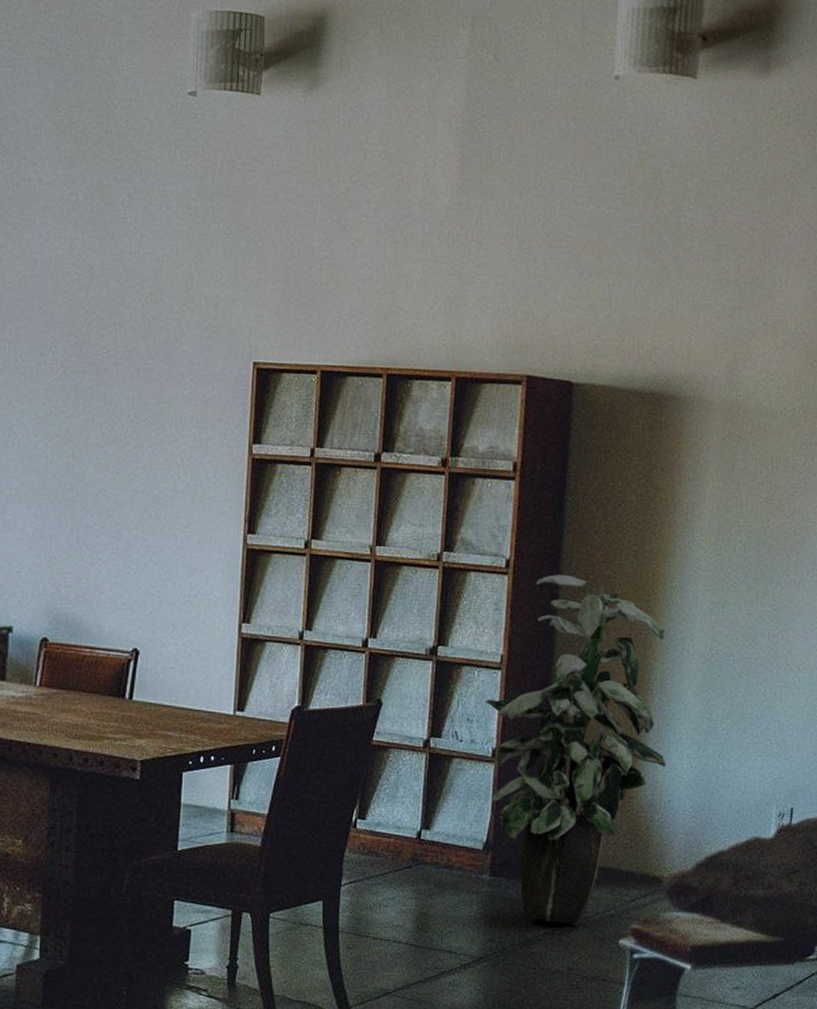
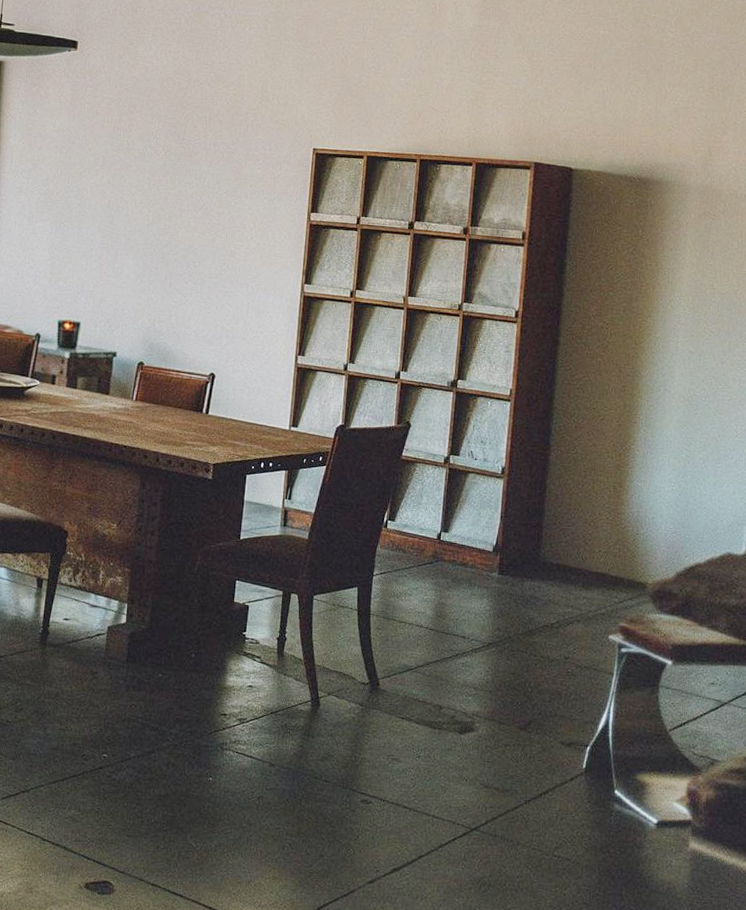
indoor plant: present [486,574,666,925] -> none [497,324,651,620]

